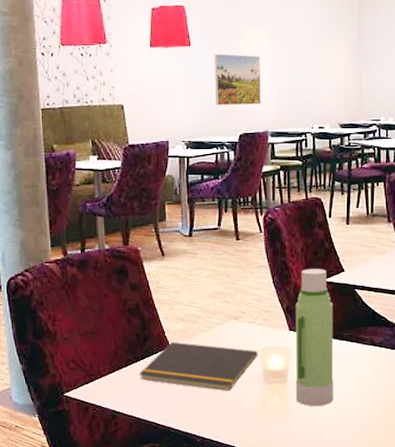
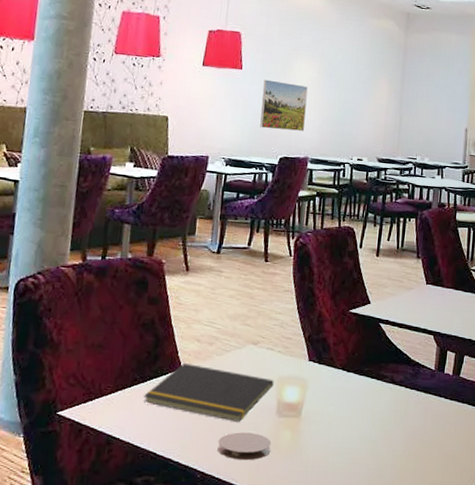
coaster: none [212,399,262,424] -> present [217,432,272,461]
water bottle: present [295,269,334,407] -> none [308,298,357,447]

